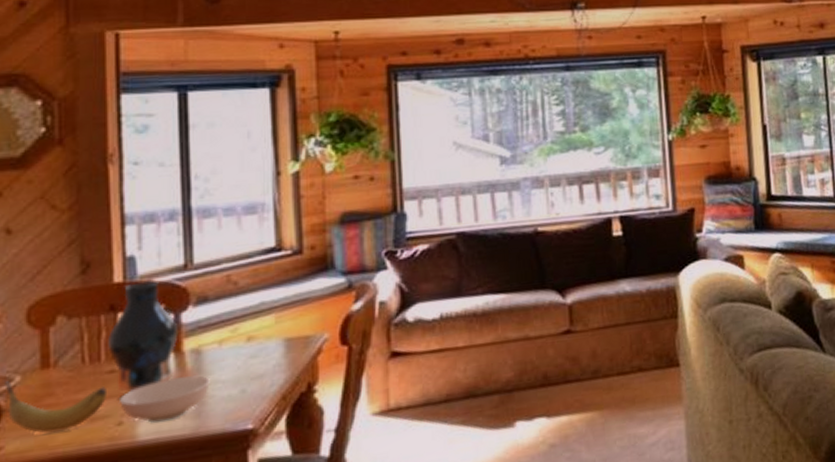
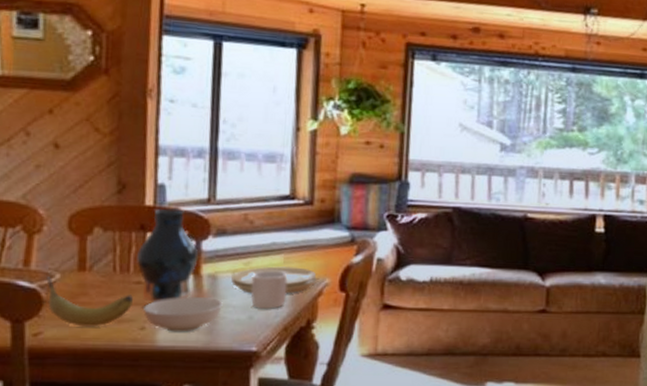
plate: none [218,325,314,365] -> present [231,266,317,294]
mug: none [240,332,282,380] -> present [250,270,288,309]

